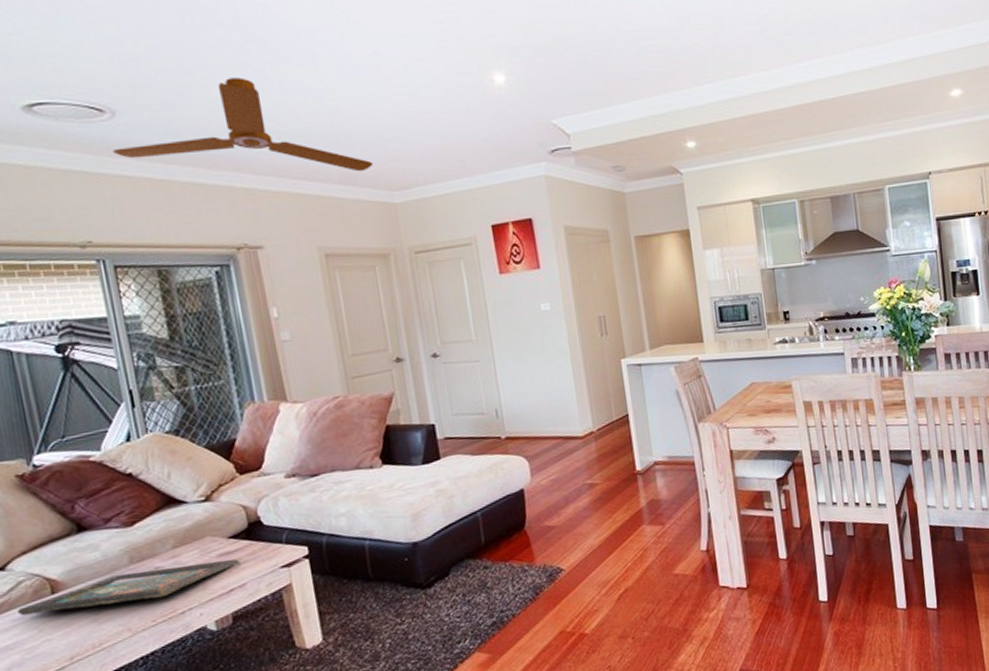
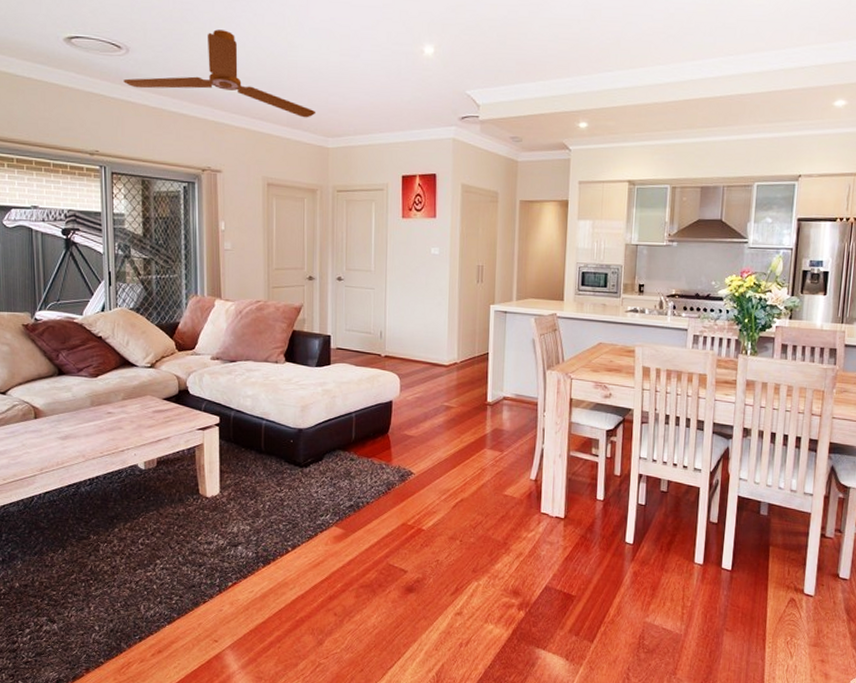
decorative tray: present [16,558,240,616] -> none [9,412,169,437]

